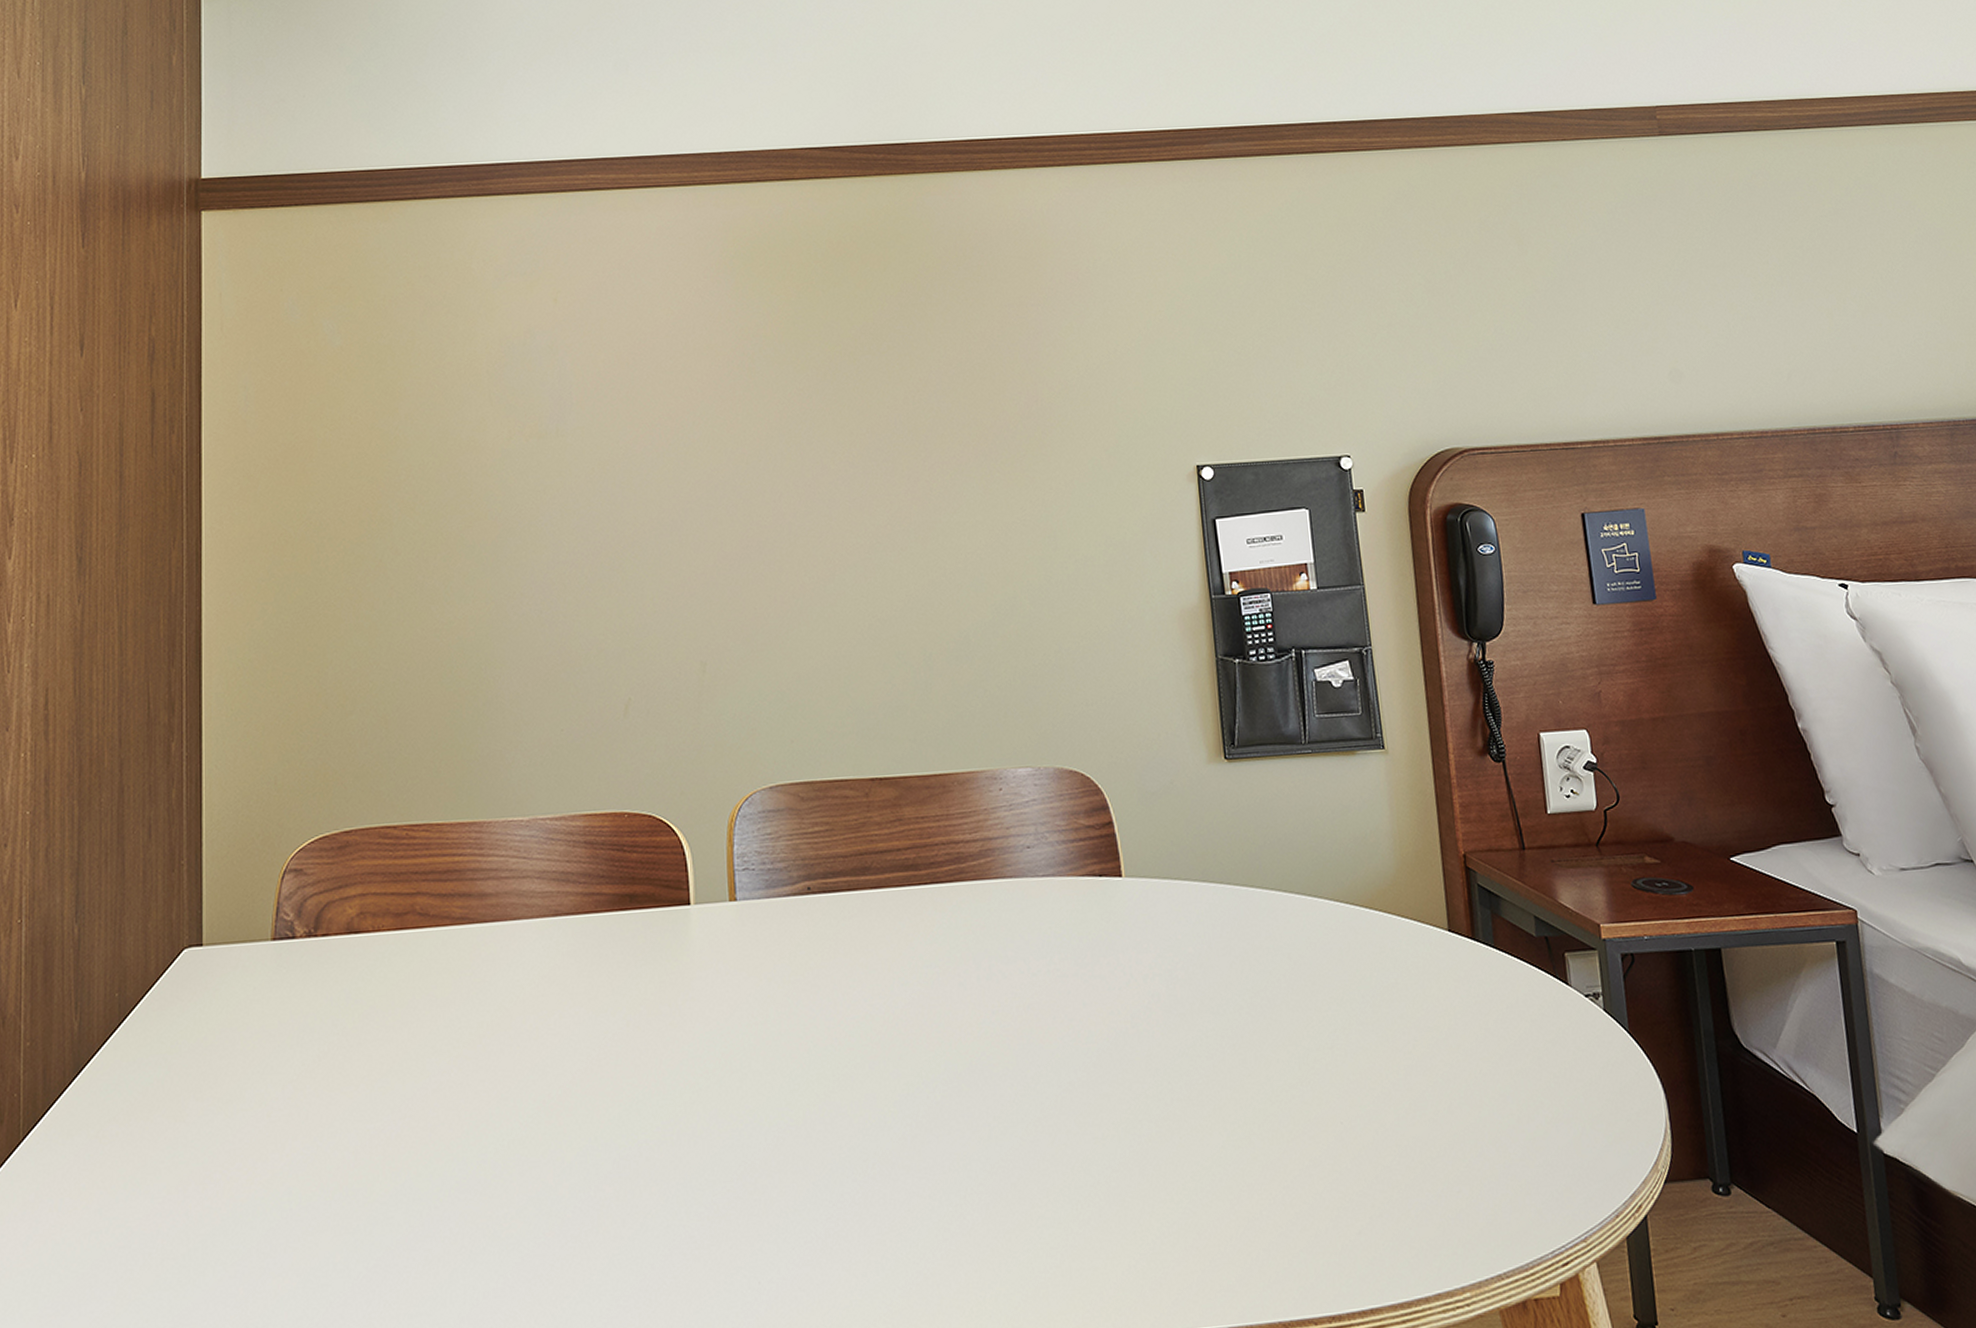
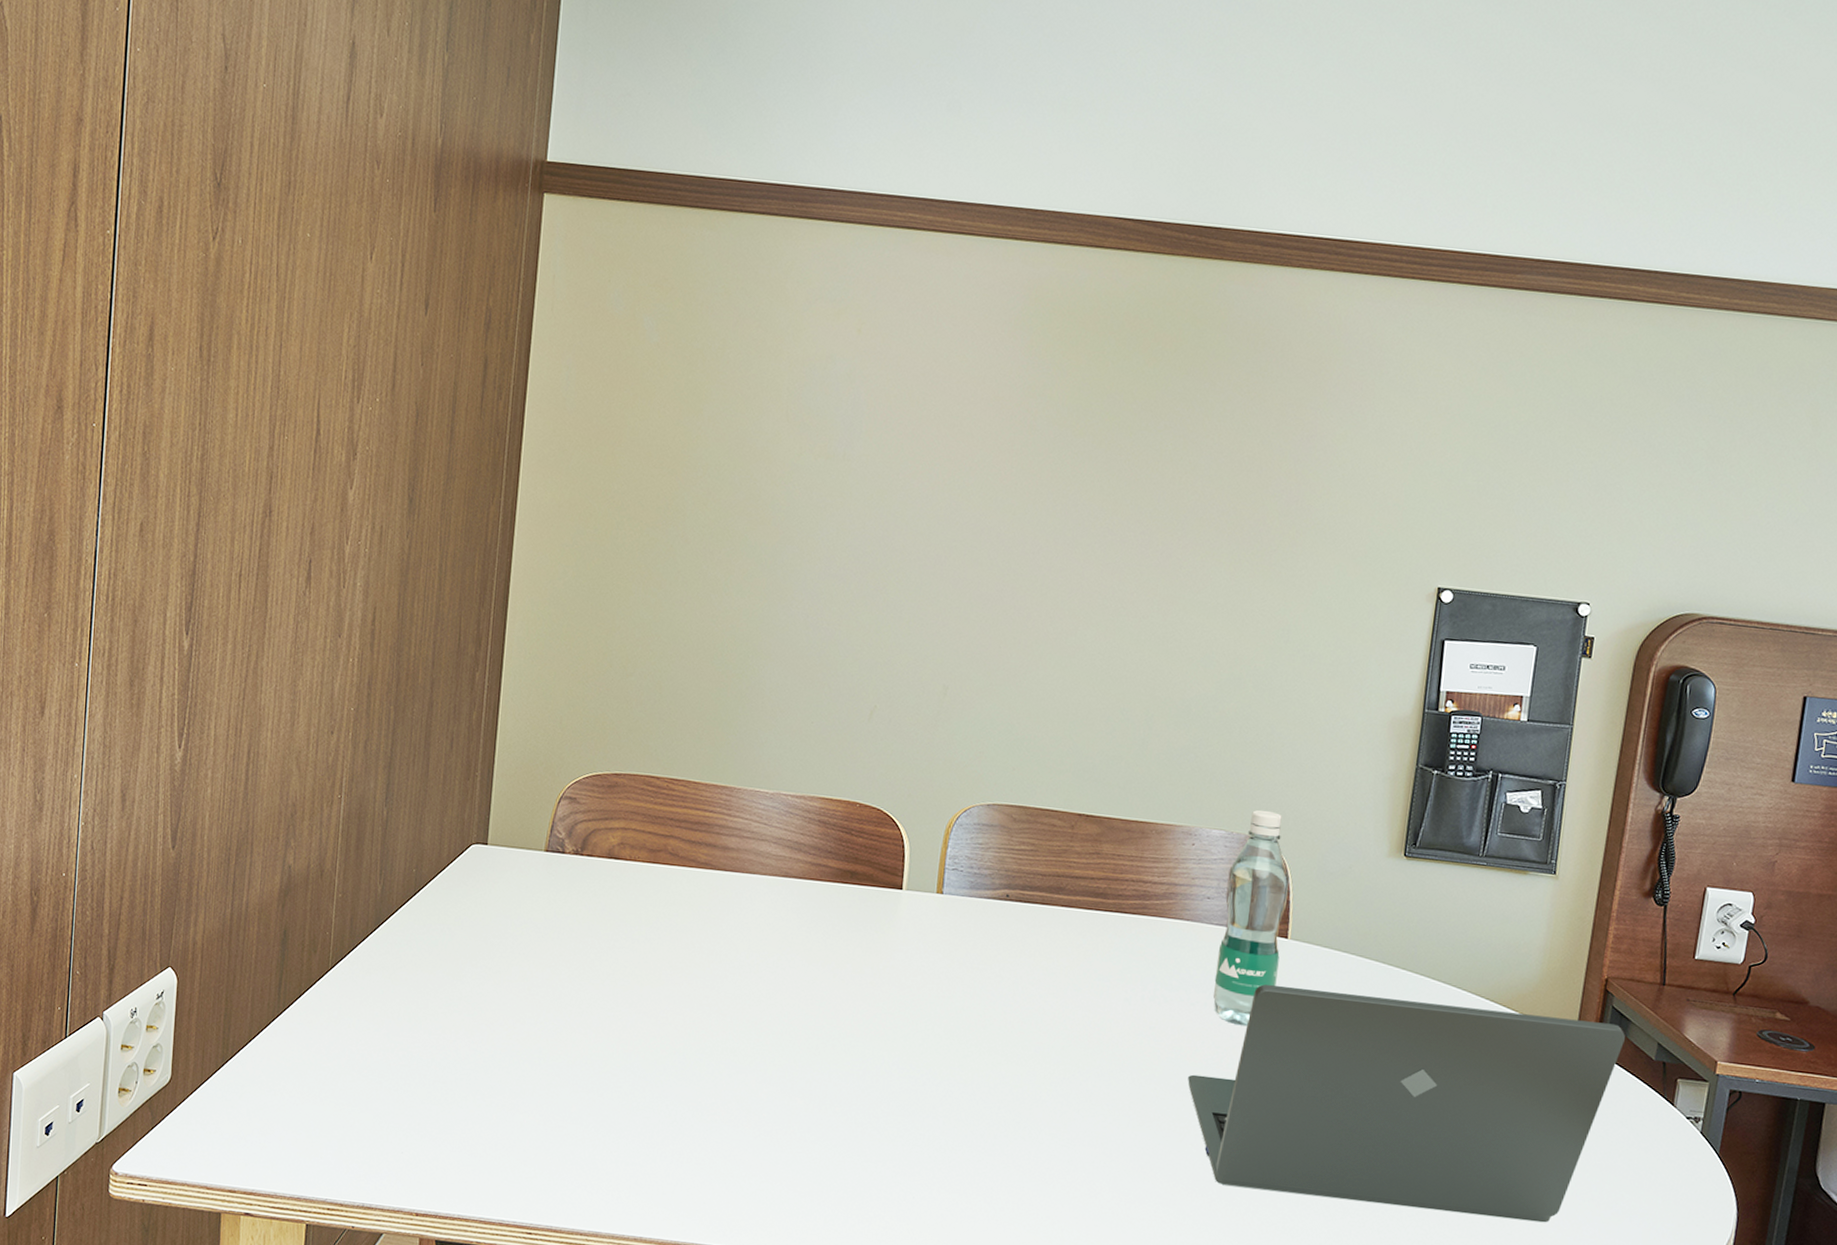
bottle: none [1044,736,1120,990] -> present [1212,809,1290,1027]
laptop: none [1046,904,1500,1187] -> present [1188,984,1625,1223]

